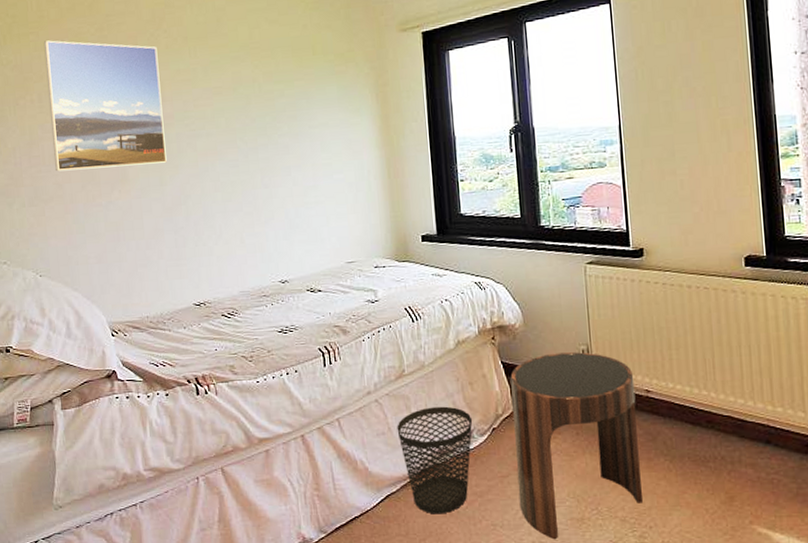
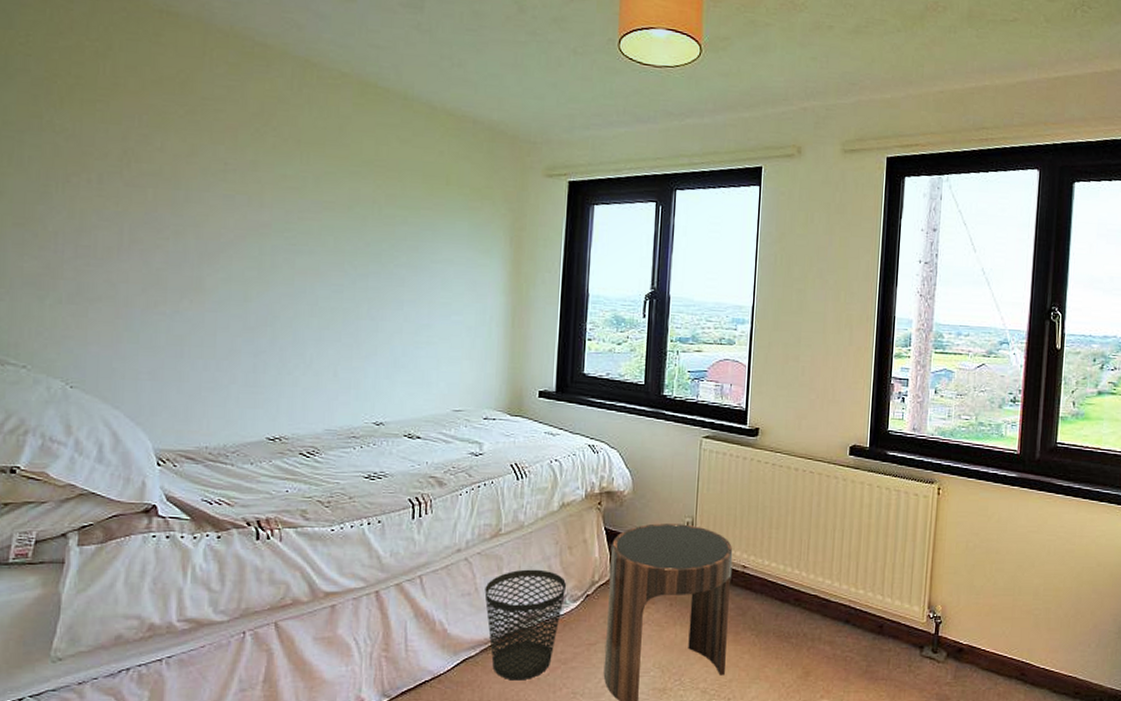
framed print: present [43,40,167,172] -> none [109,113,261,276]

